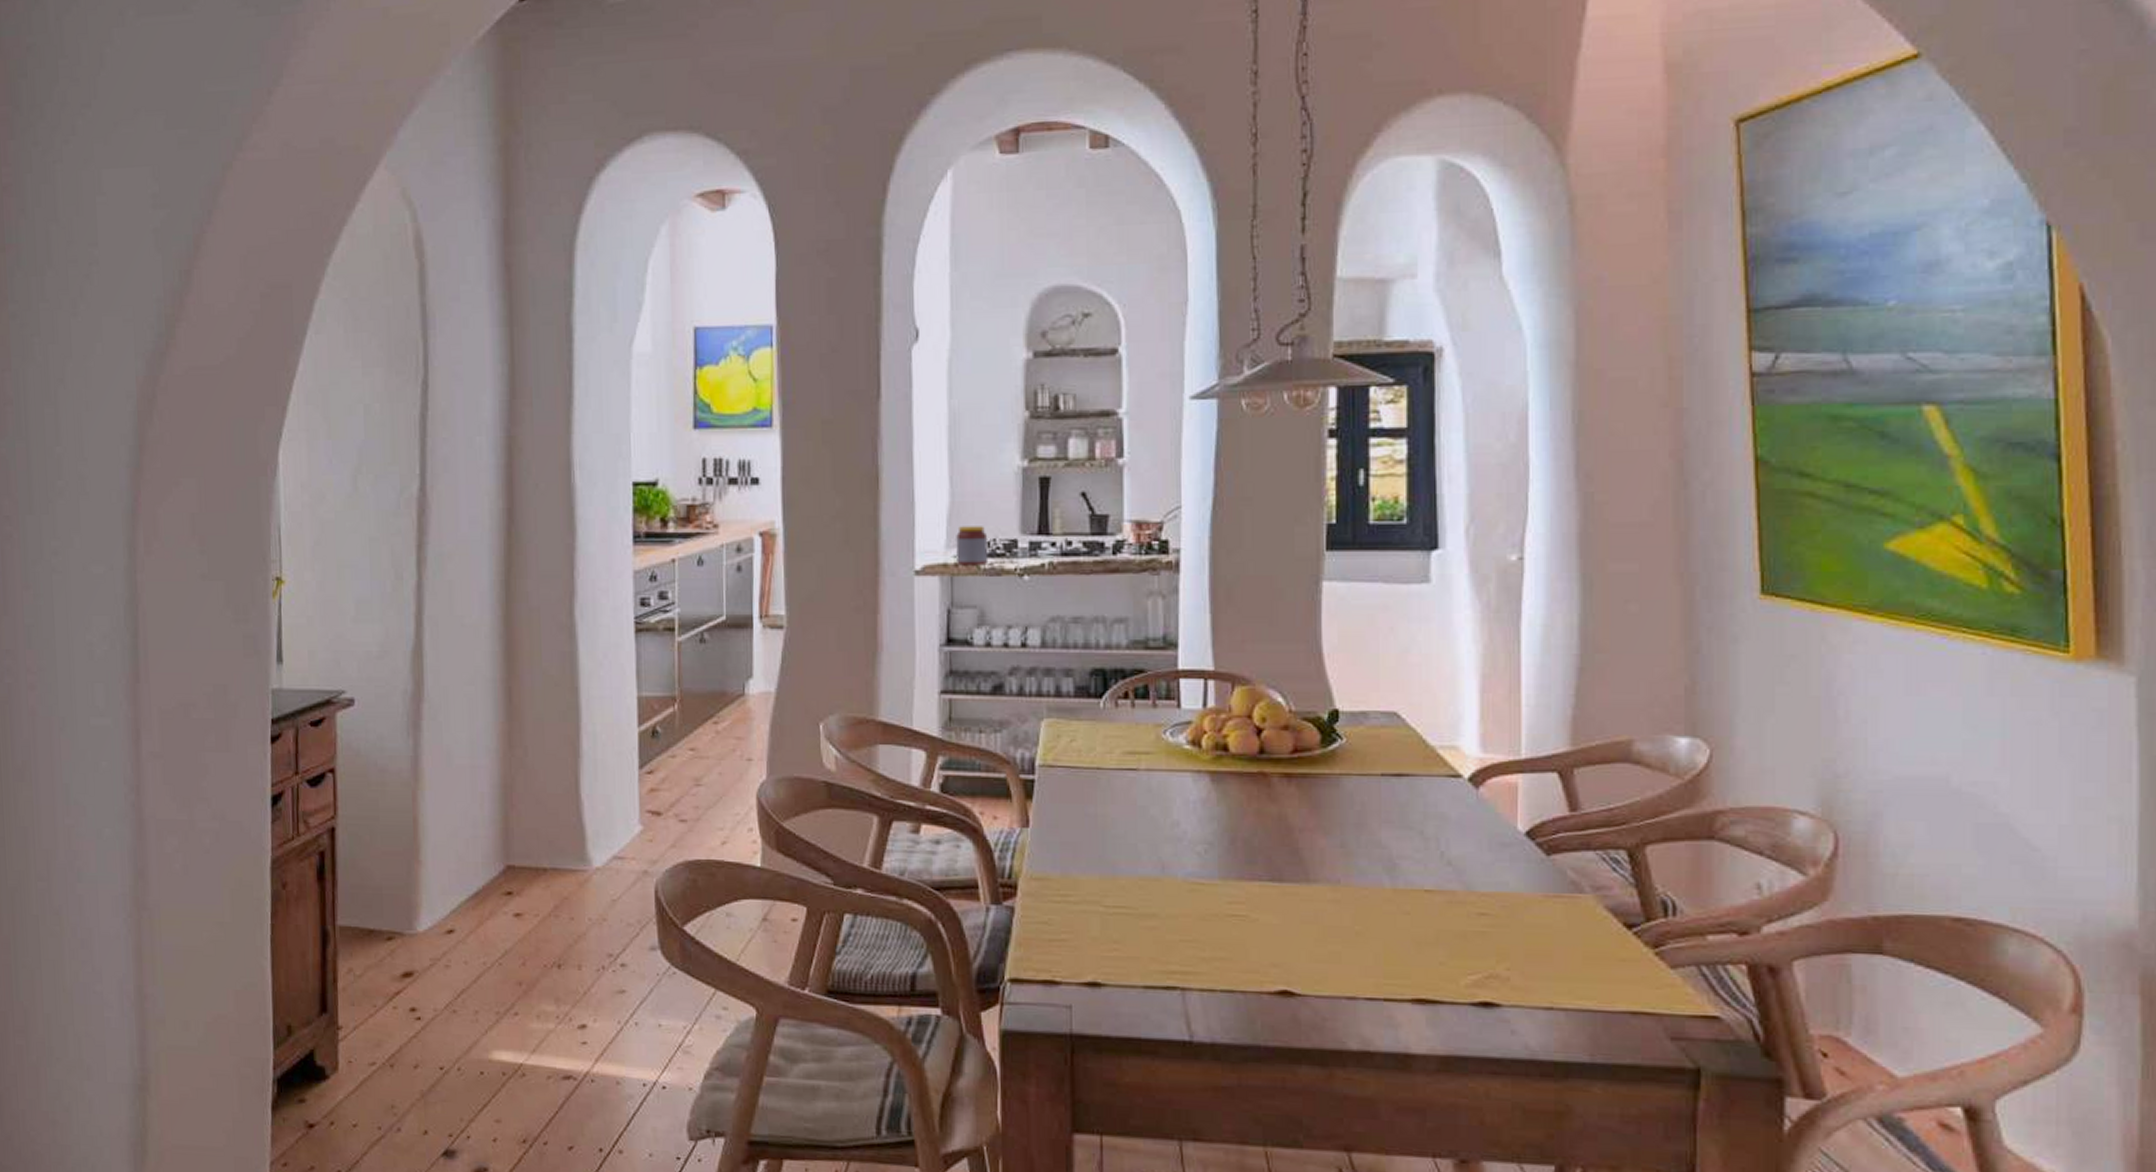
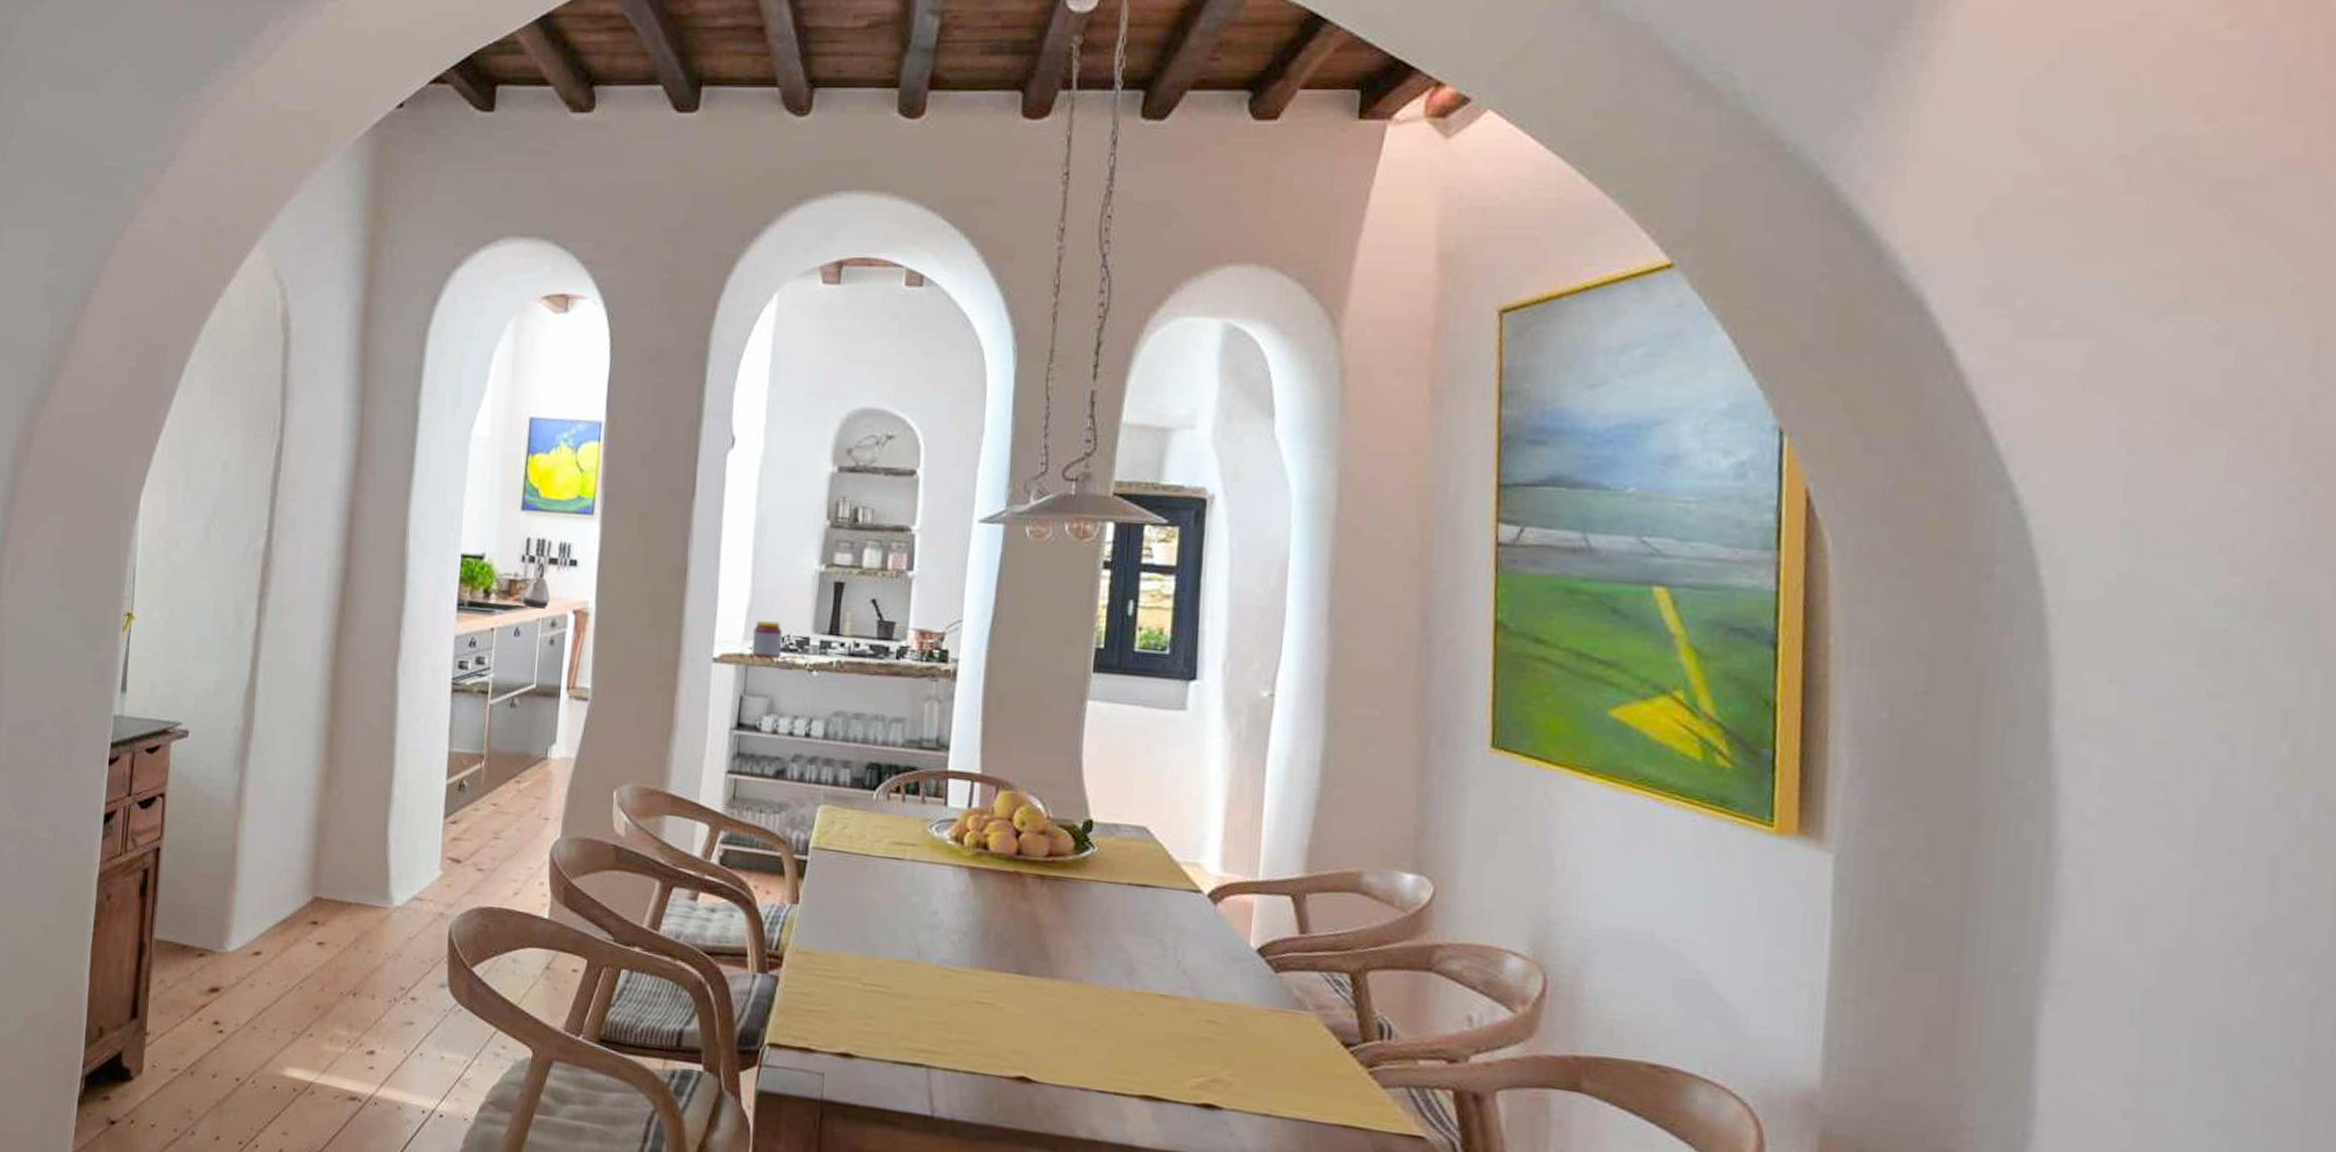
kettle: none [702,483,734,534] -> present [521,562,551,609]

